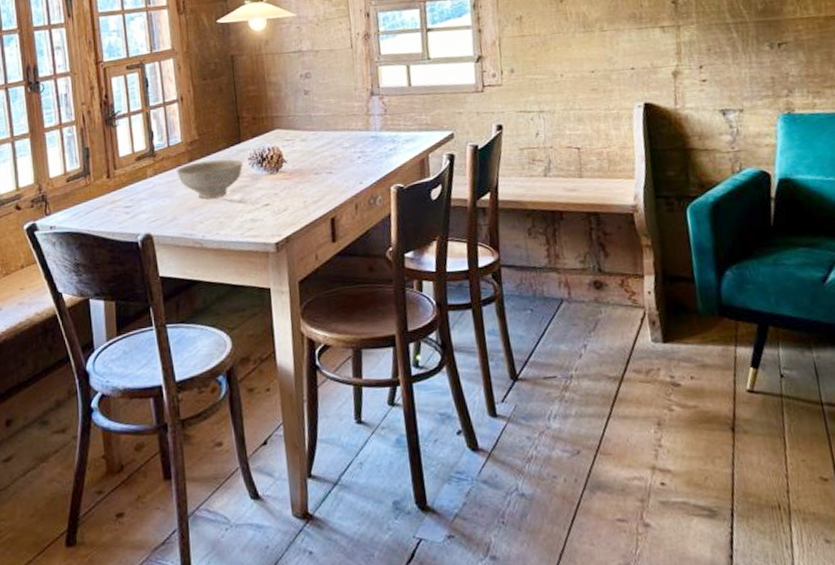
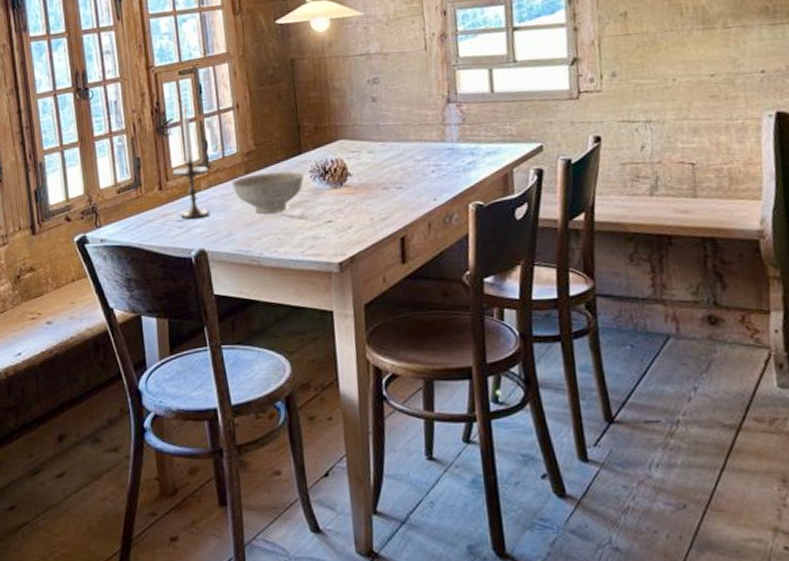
candlestick: none [121,97,156,205] -> present [173,105,210,219]

